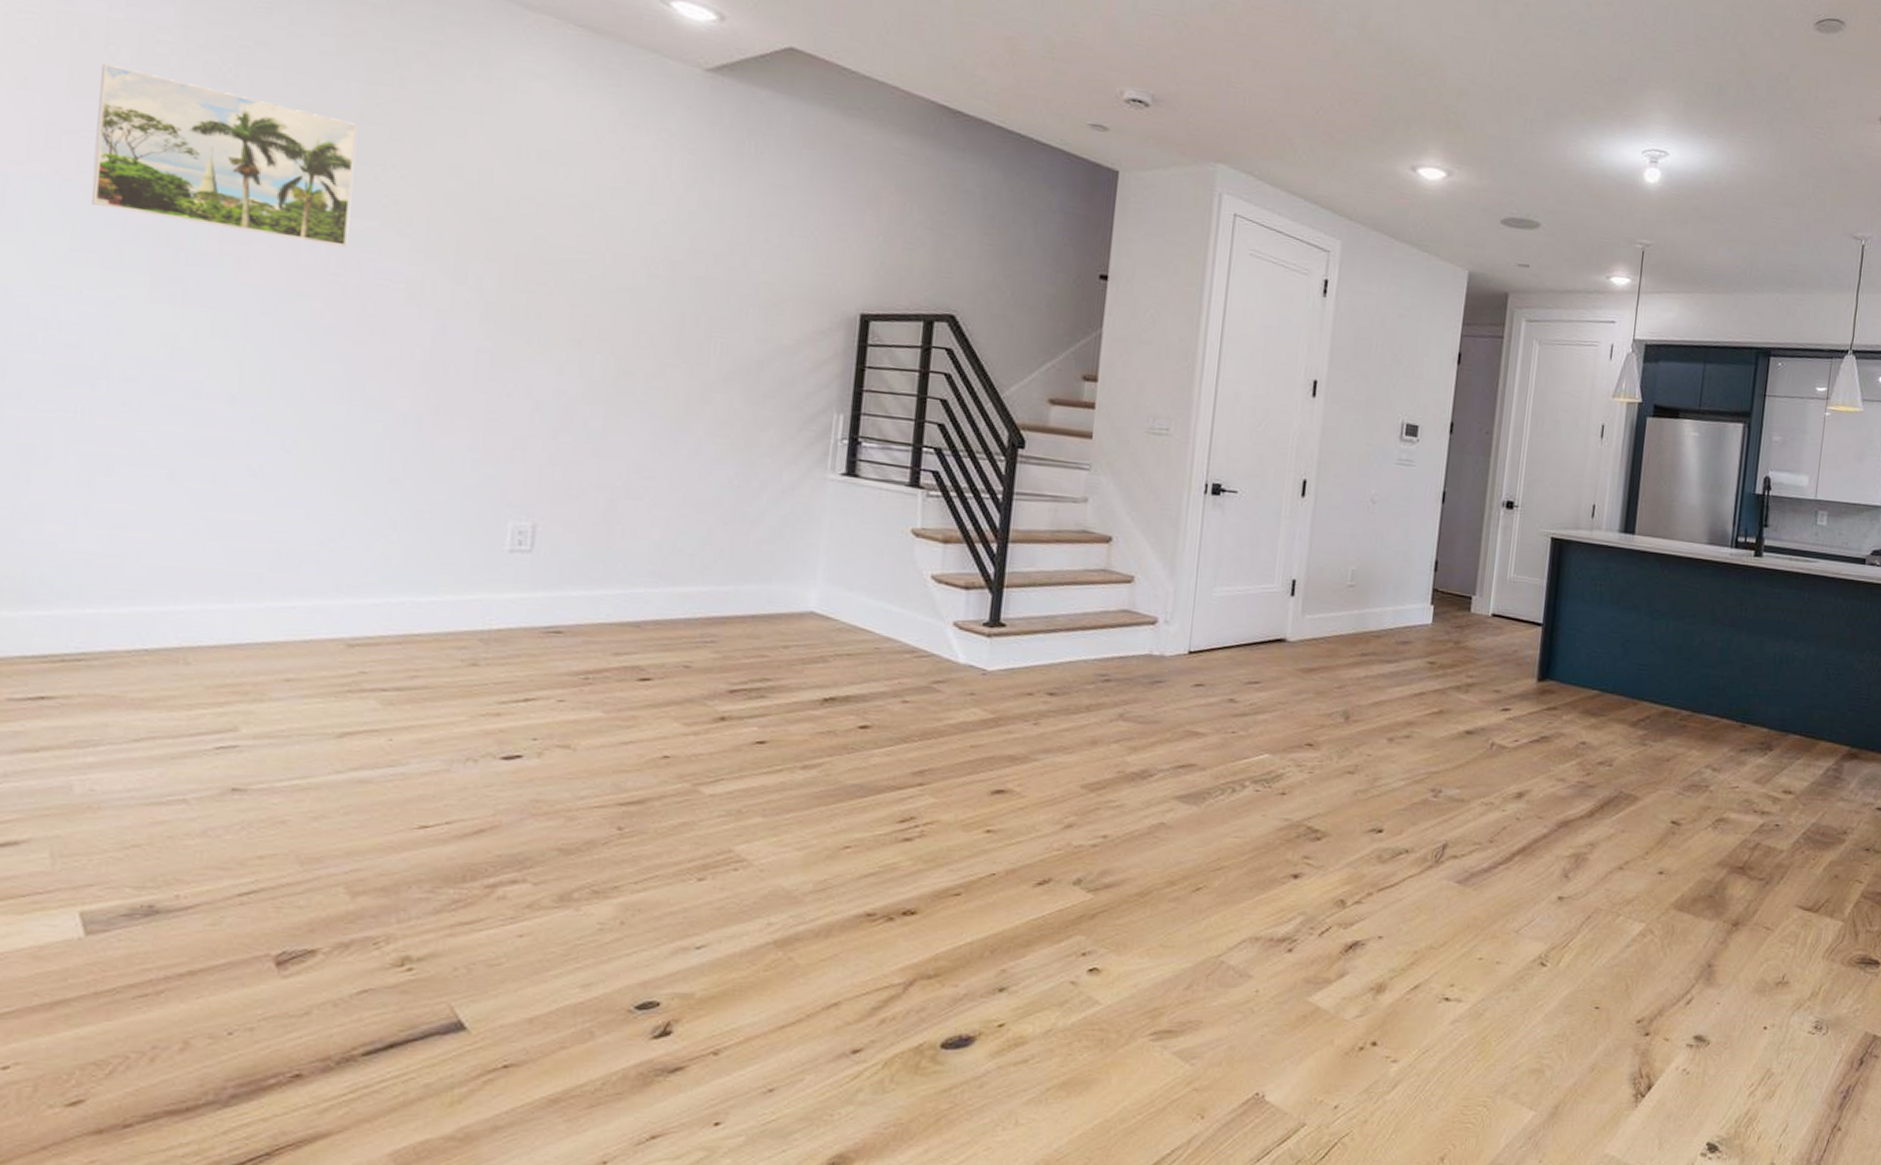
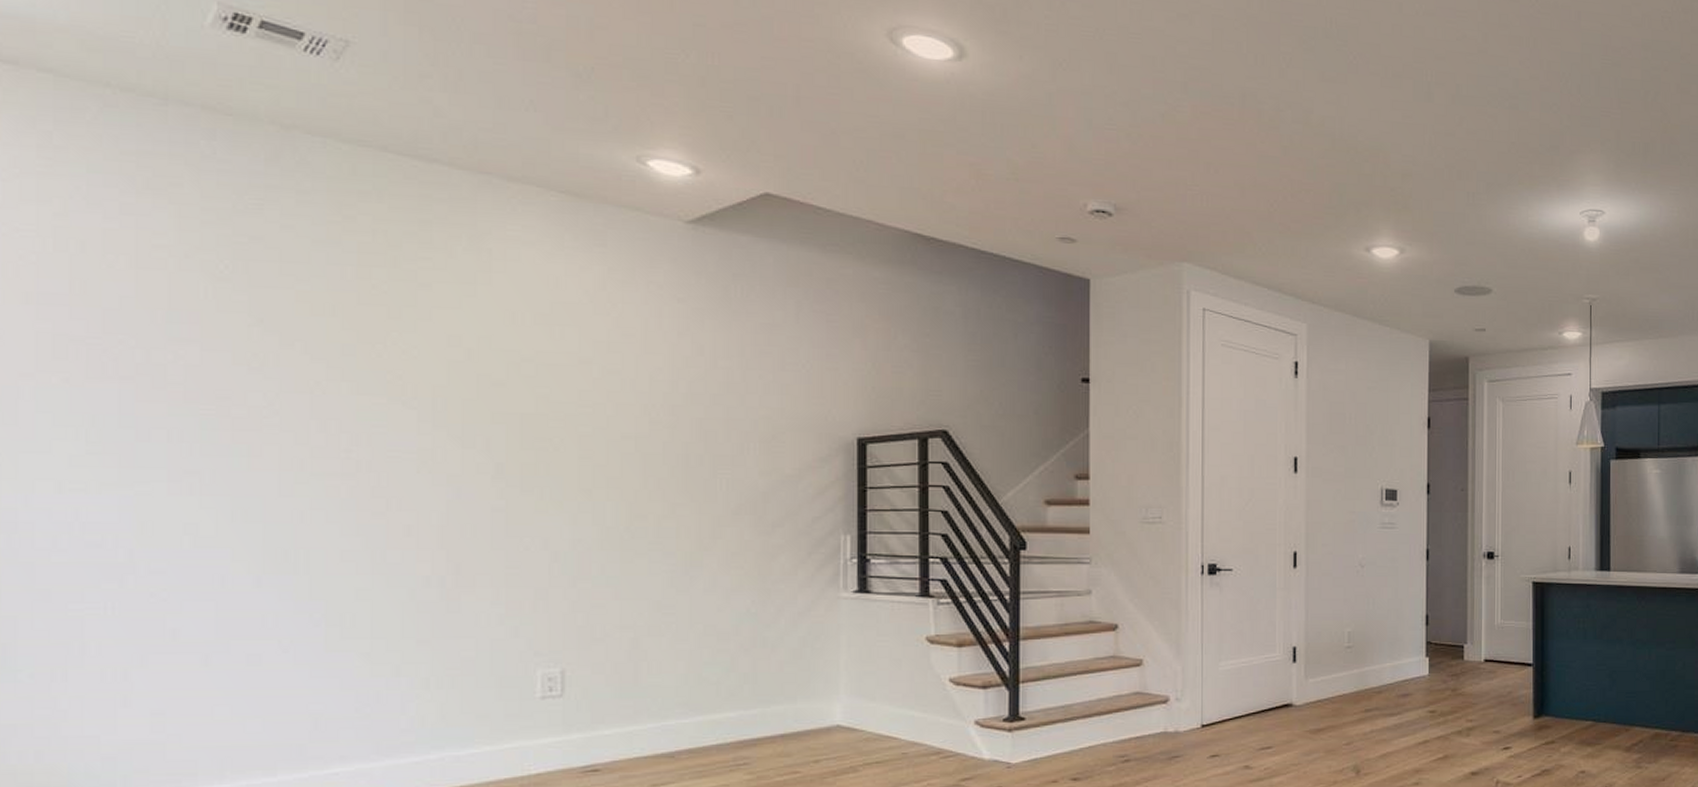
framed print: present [92,64,357,247] -> none [102,273,356,424]

